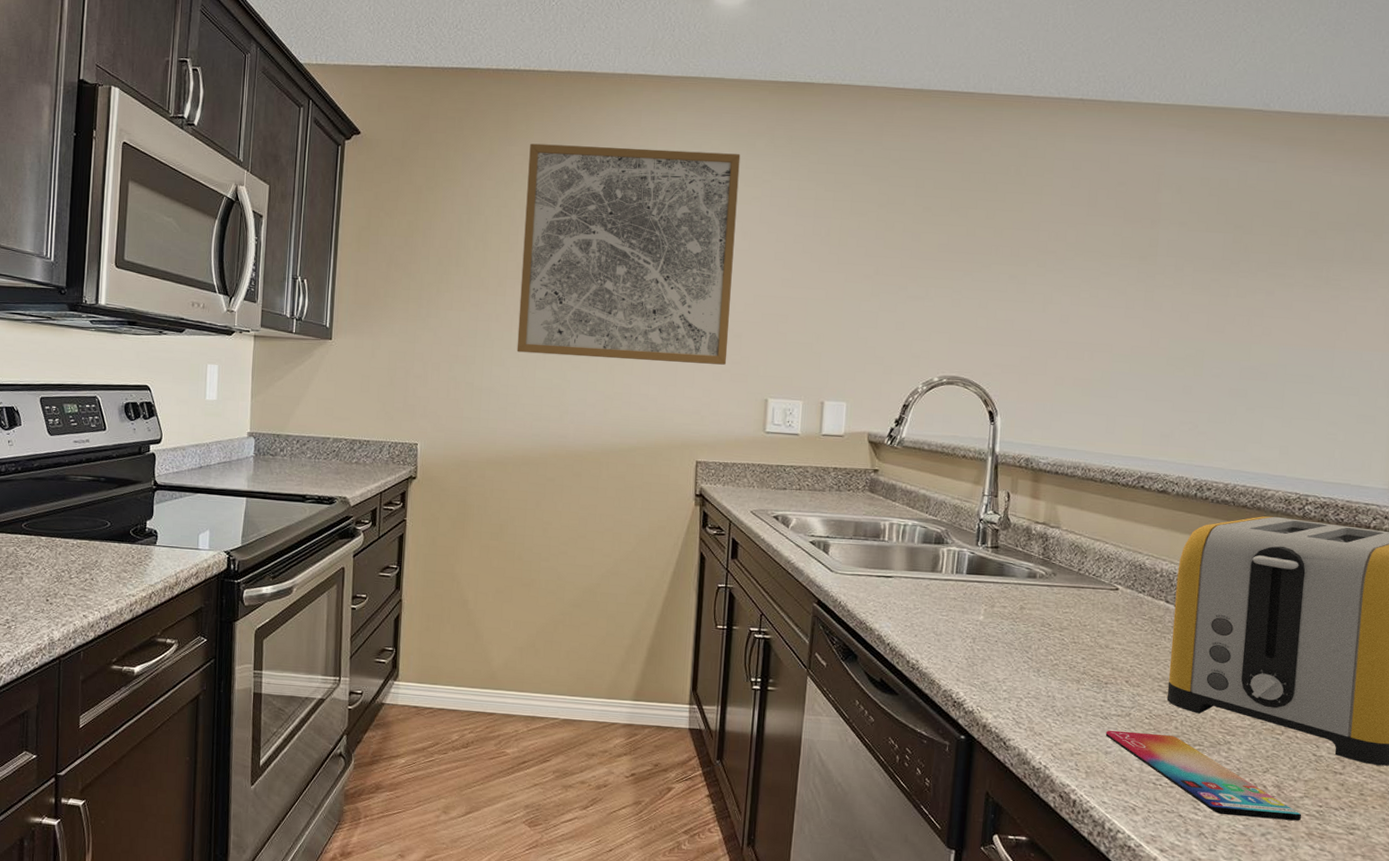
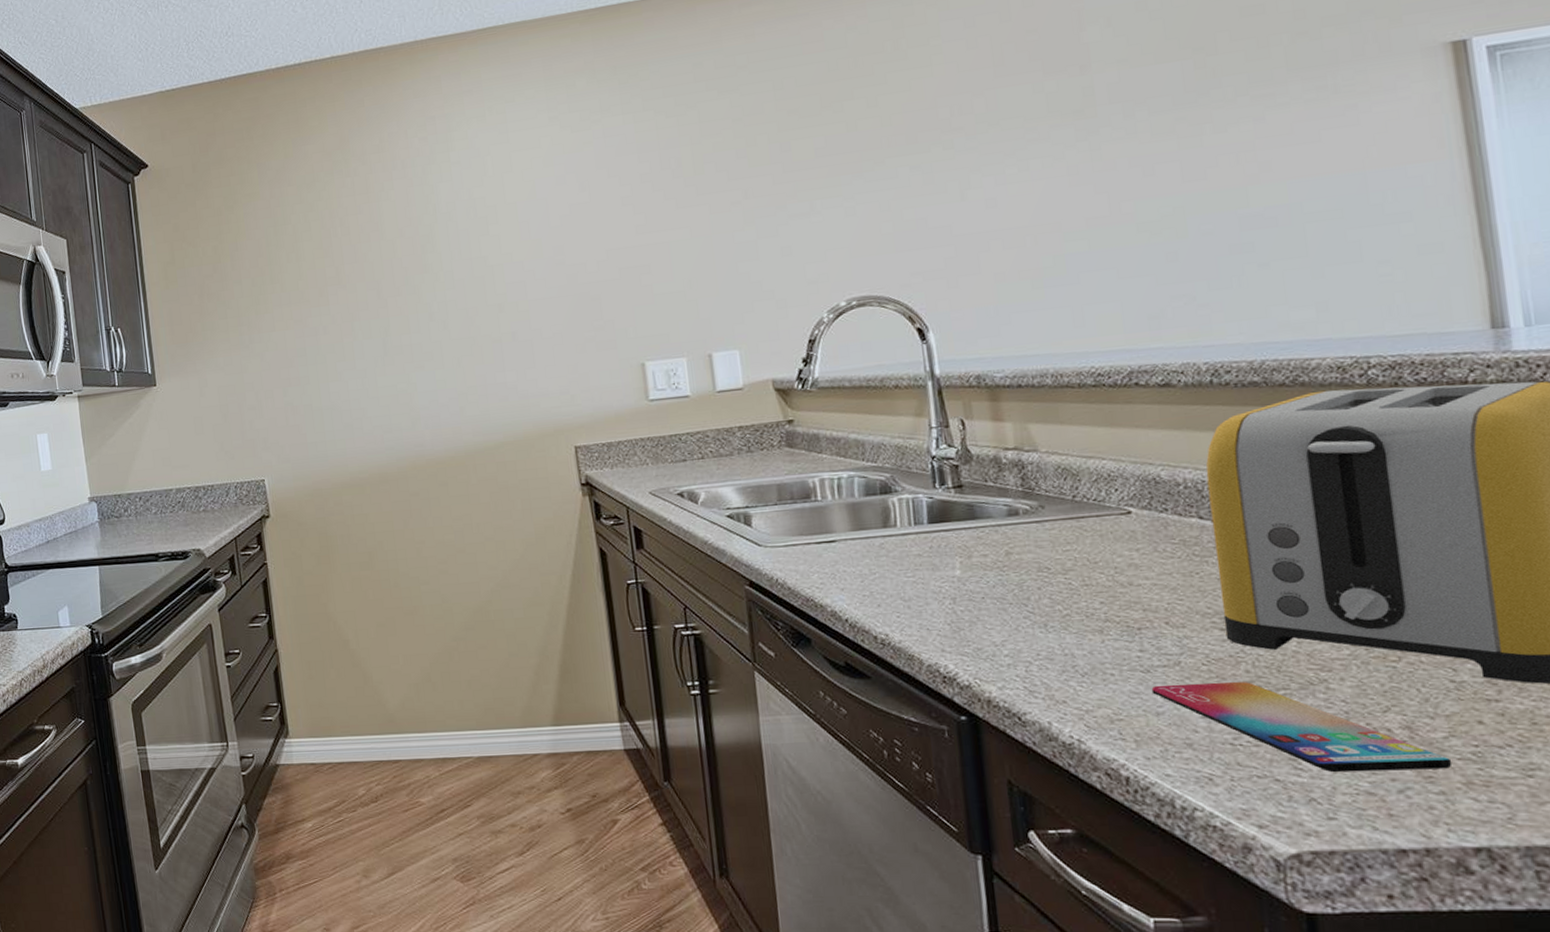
wall art: present [516,143,741,365] -> none [326,99,589,363]

